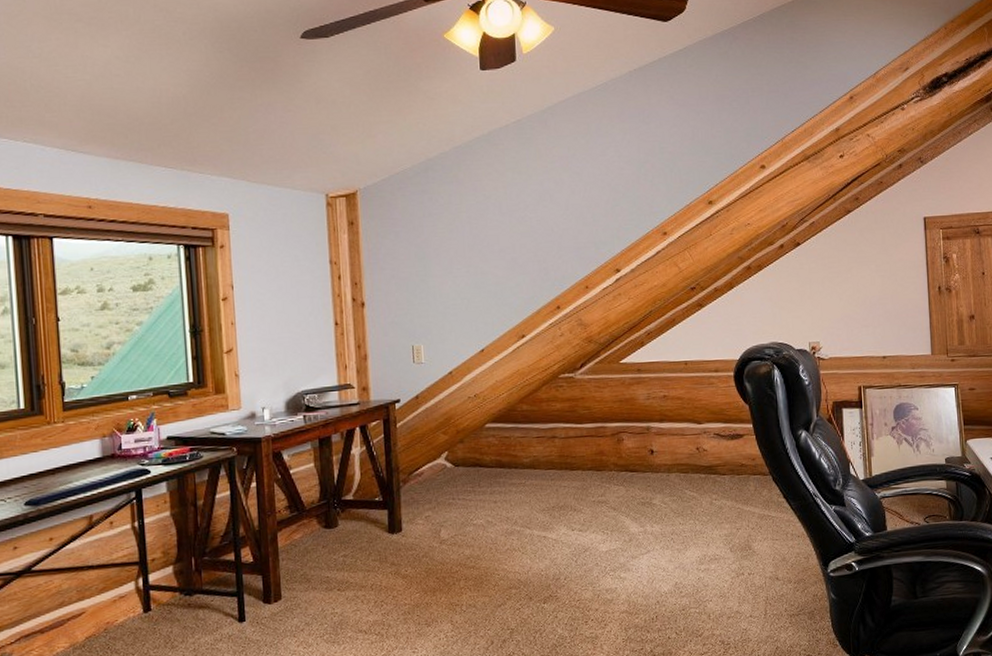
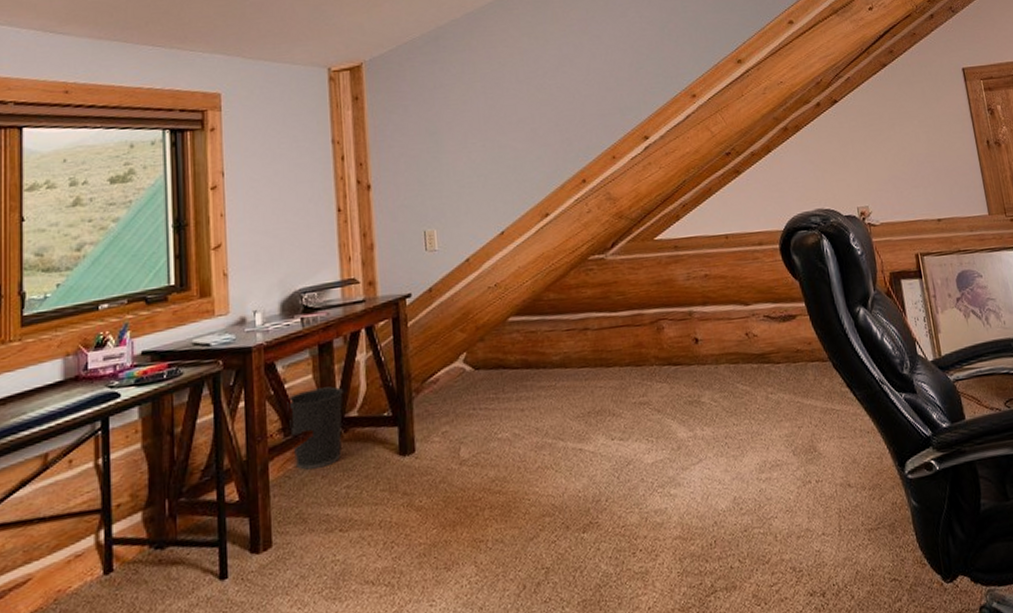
wastebasket: none [292,474,340,540] -> present [287,386,343,470]

